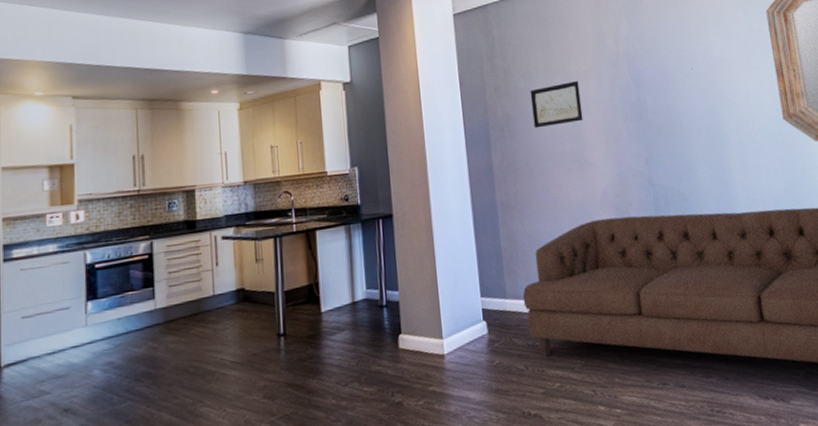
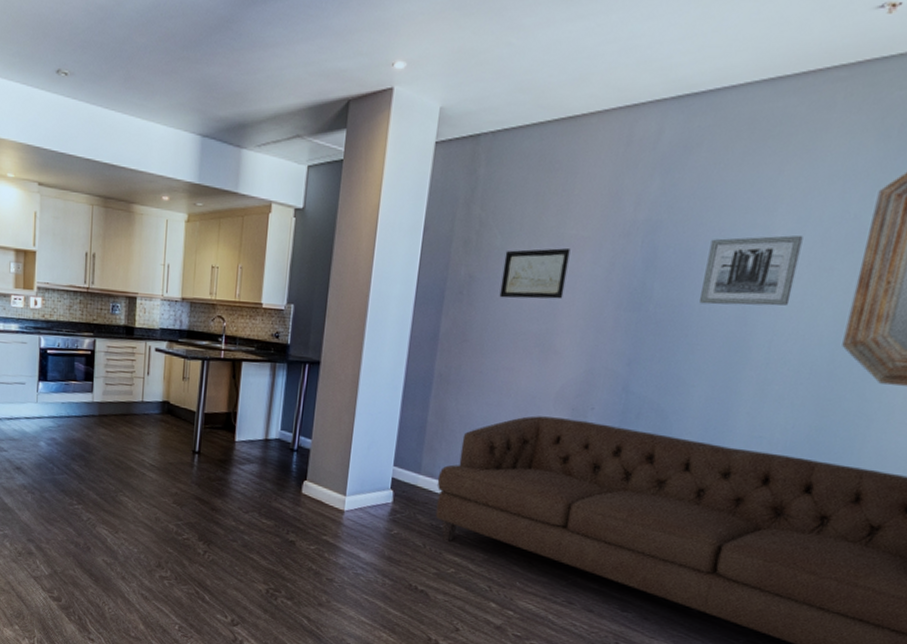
wall art: none [674,47,740,106] -> present [699,235,803,306]

